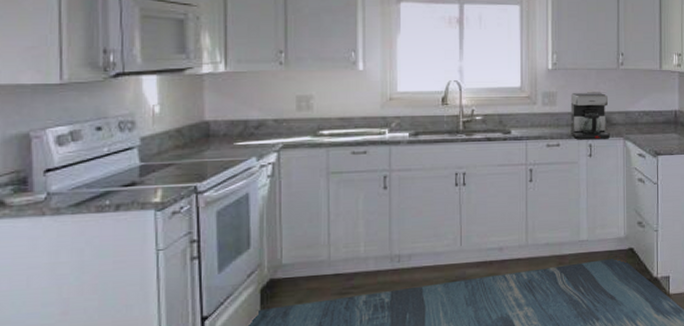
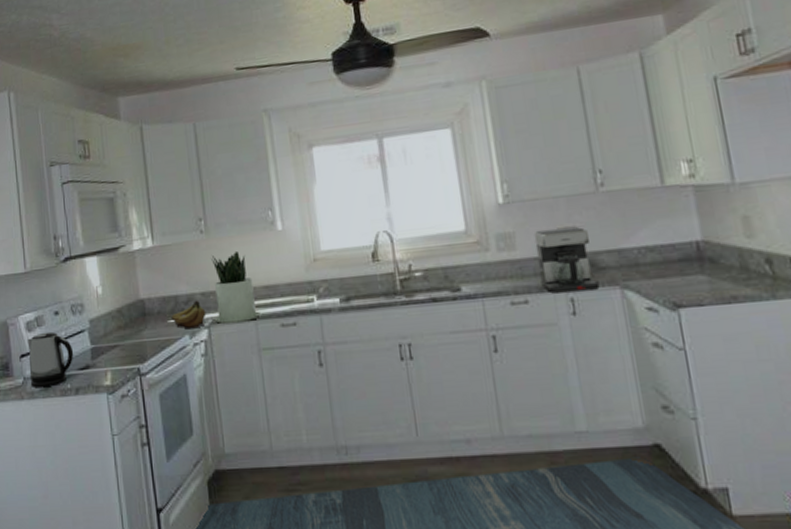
kettle: none [55,147,118,204] -> present [27,331,74,388]
fruit: none [237,125,277,152] -> present [170,300,206,329]
planter: none [285,84,333,150] -> present [211,250,261,325]

